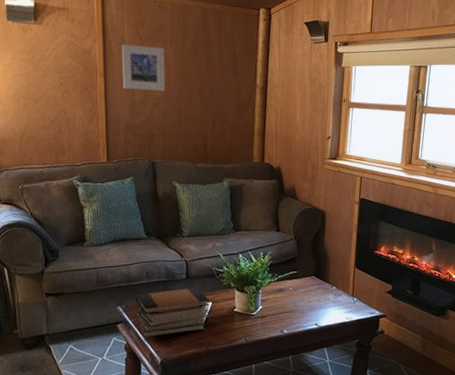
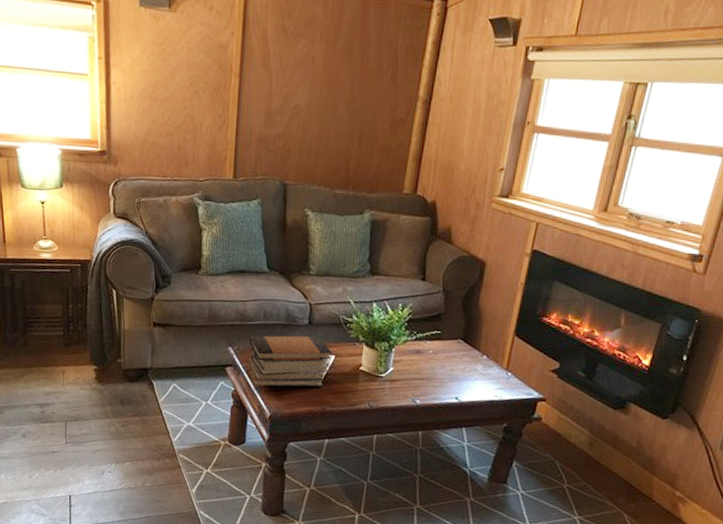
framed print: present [121,44,166,91] -> none [260,39,312,99]

